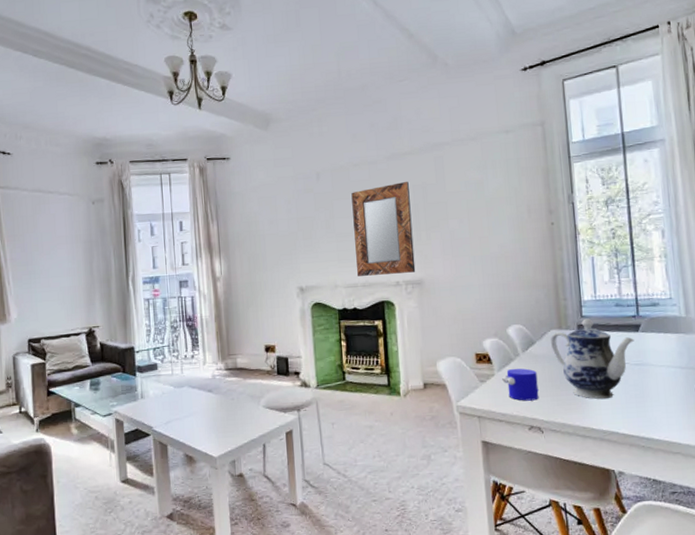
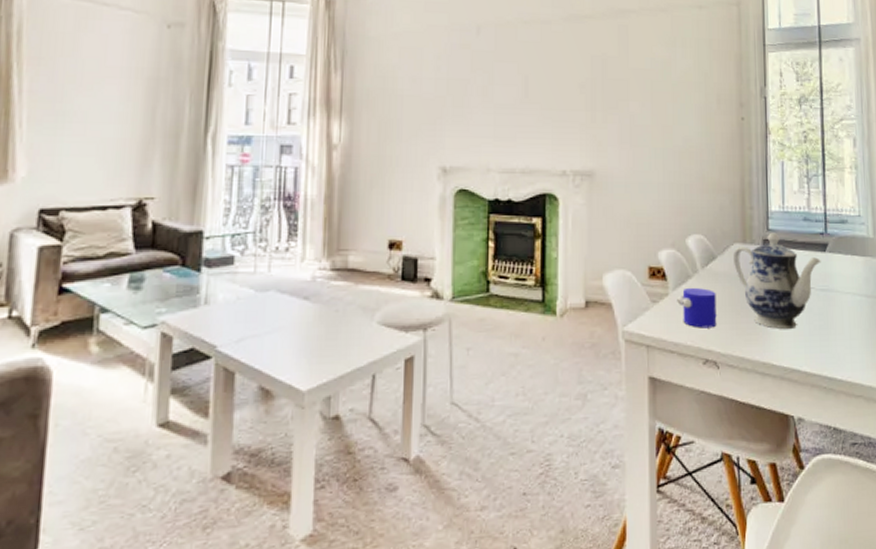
home mirror: present [351,181,416,276] -> none [516,49,587,161]

